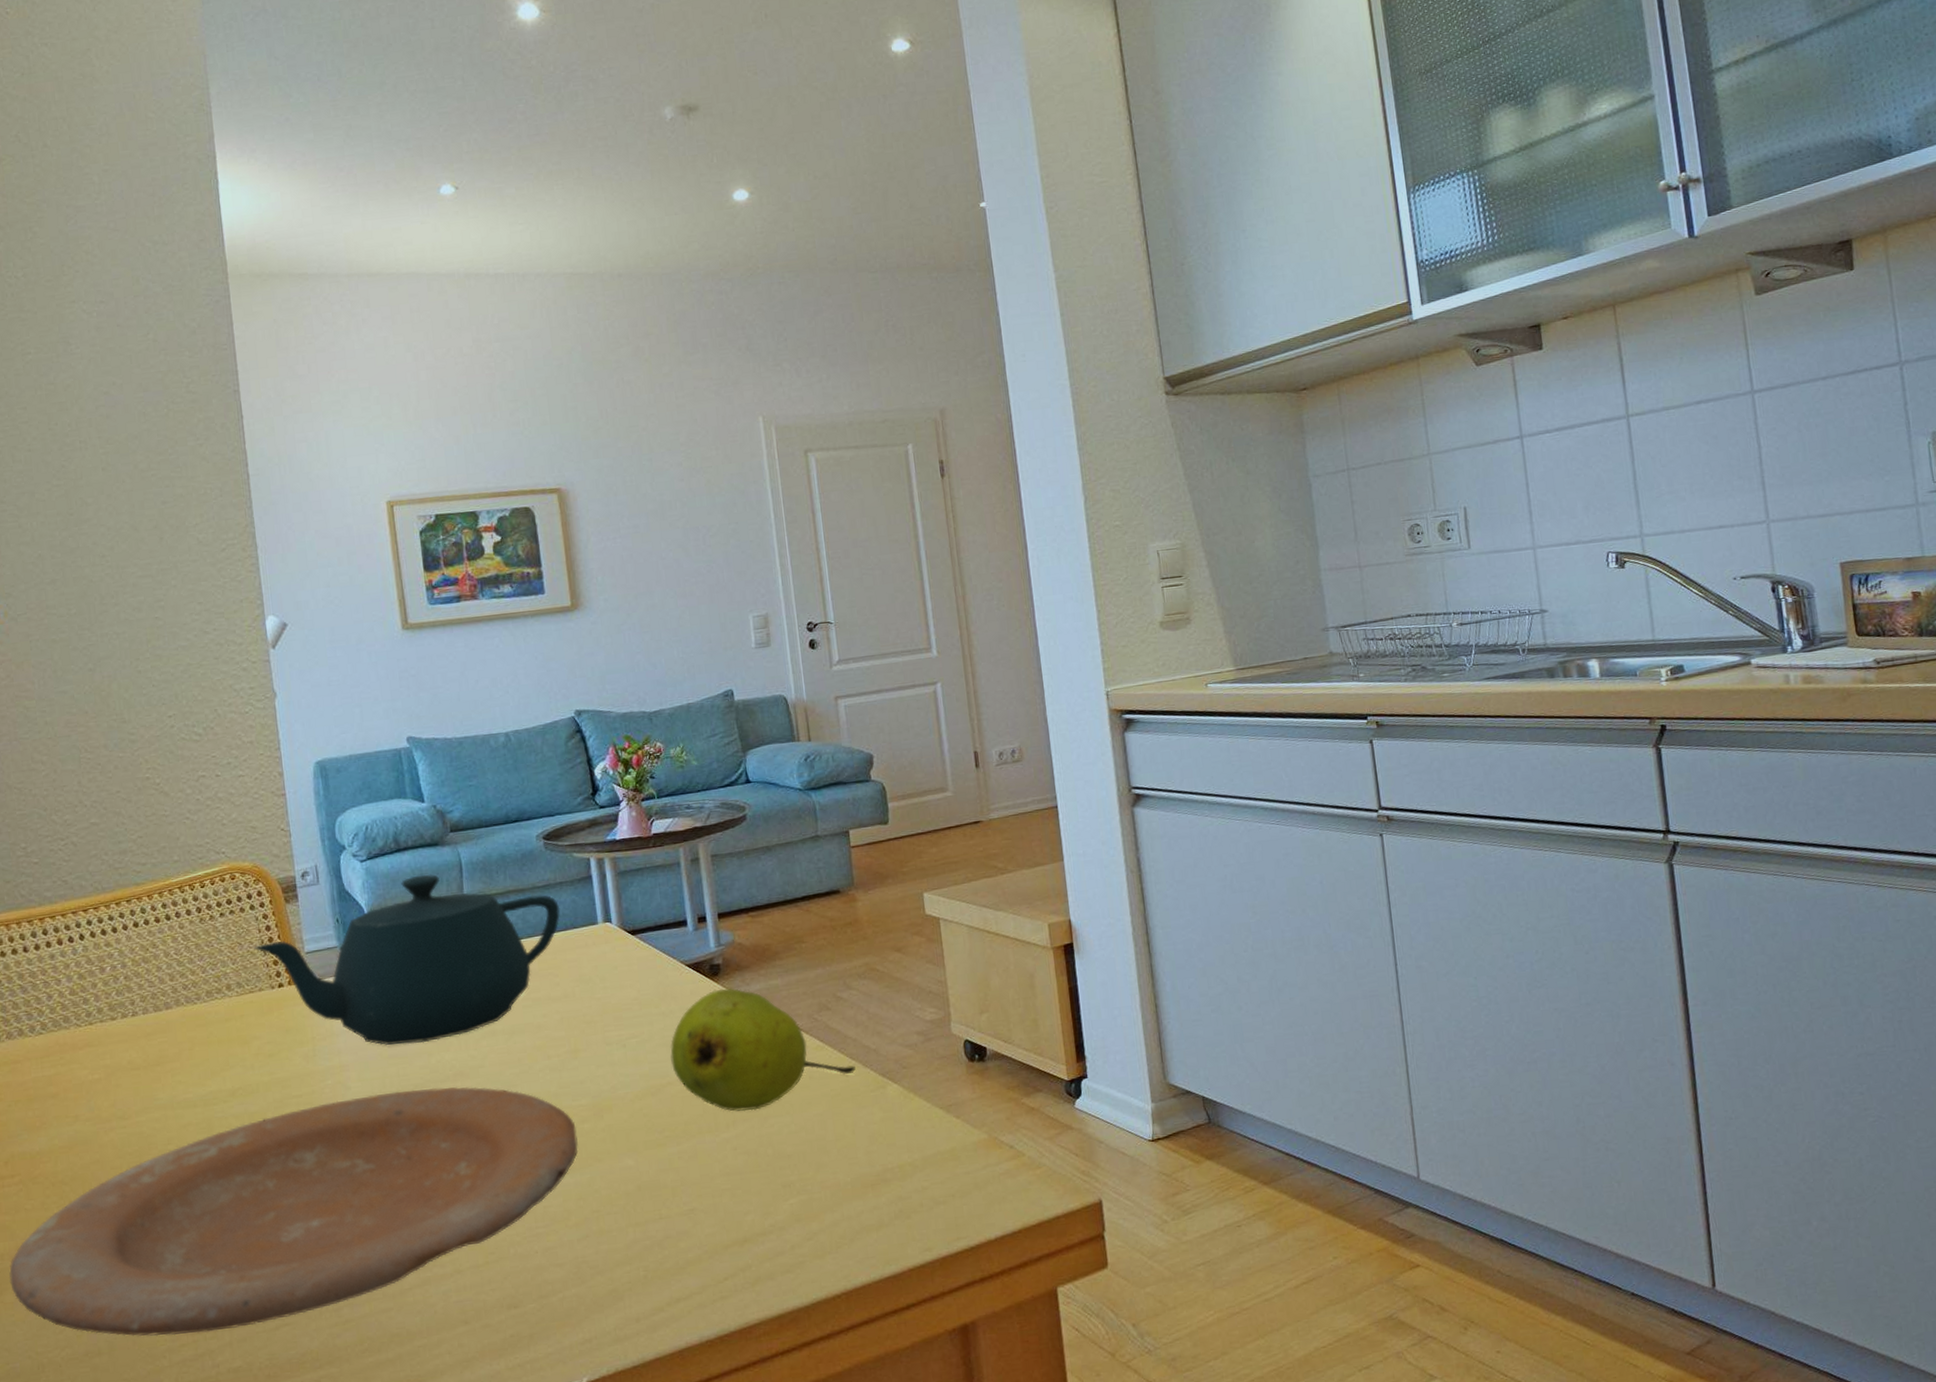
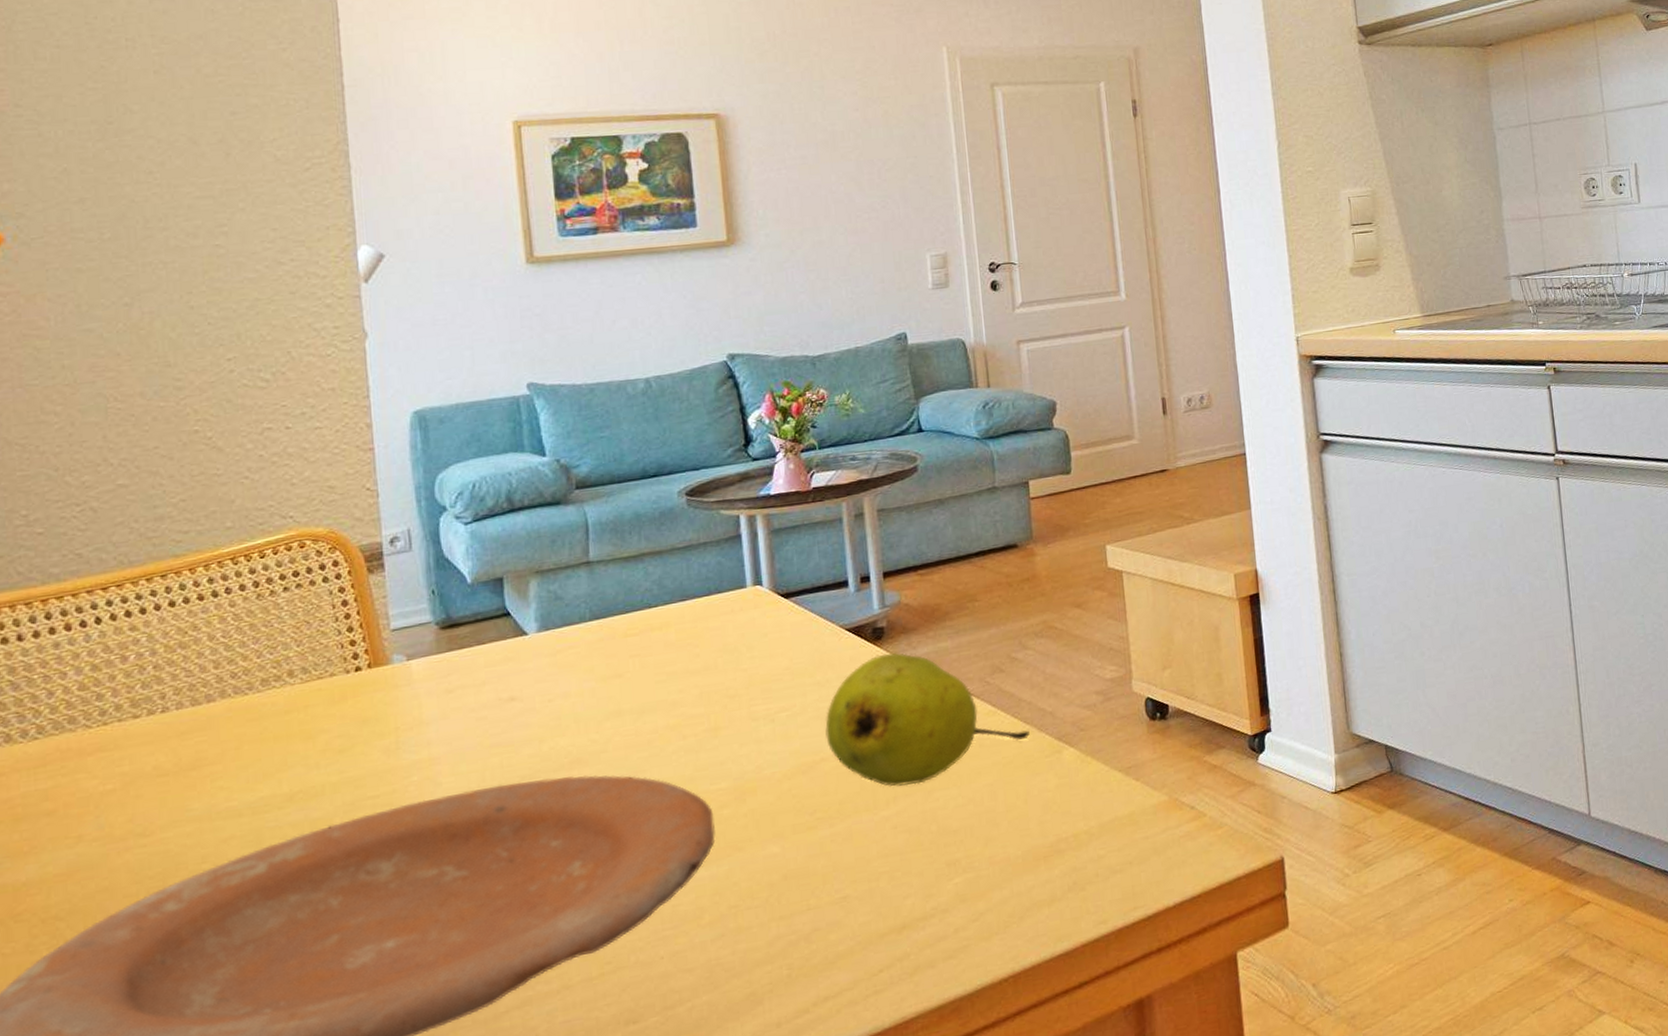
teapot: present [254,874,561,1046] -> none [326,537,704,733]

